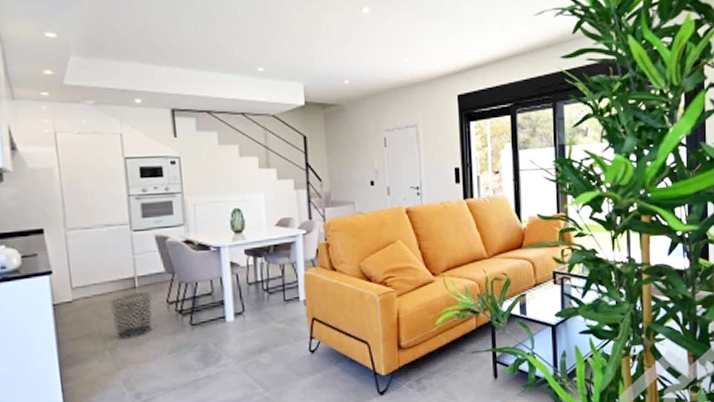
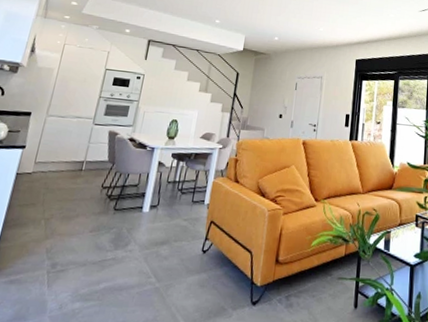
waste bin: present [110,292,153,339] -> none [54,174,93,213]

